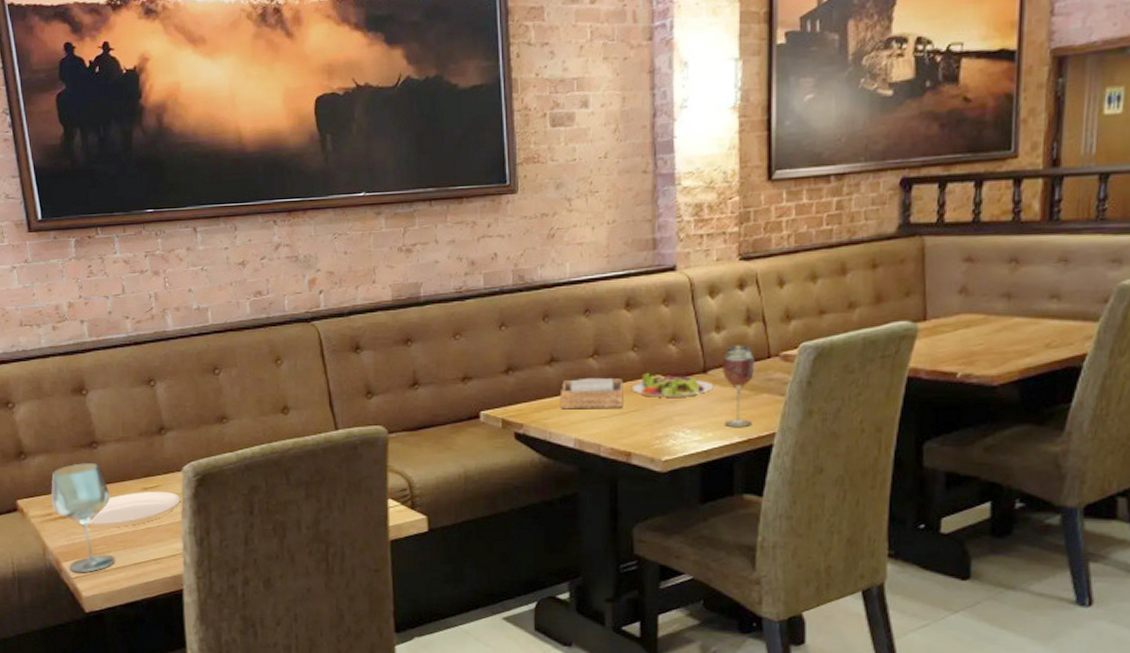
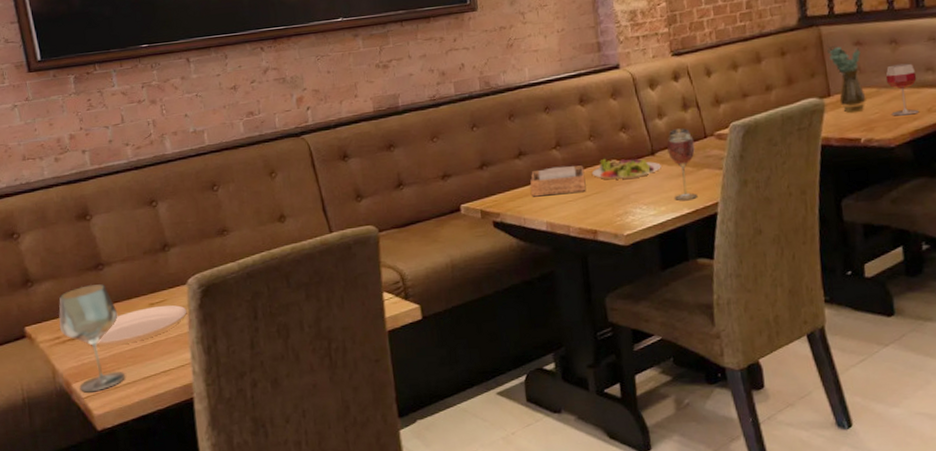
vase: none [930,258,971,343] -> present [827,44,866,114]
wineglass: none [997,287,1038,350] -> present [885,63,919,116]

